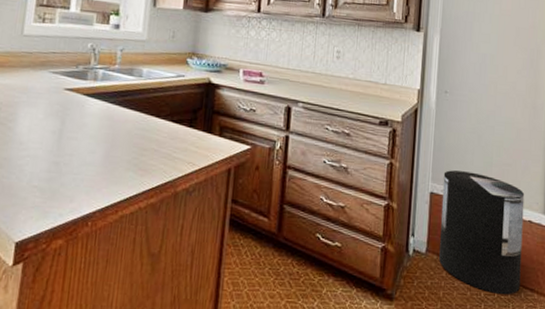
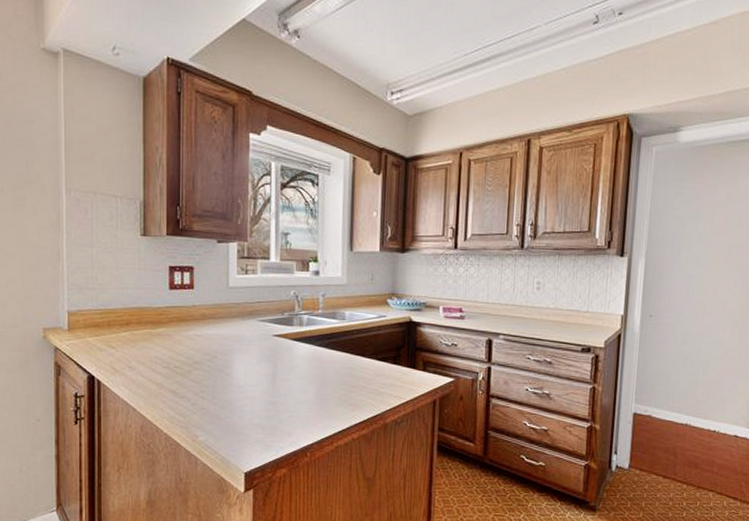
trash can: present [438,170,525,295] -> none [641,391,731,504]

